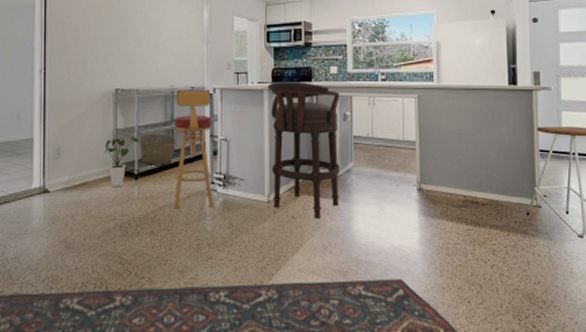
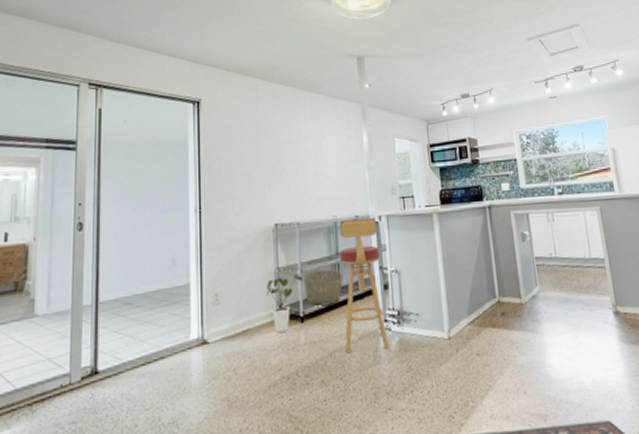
bar stool: present [267,82,340,218] -> none [436,202,528,354]

